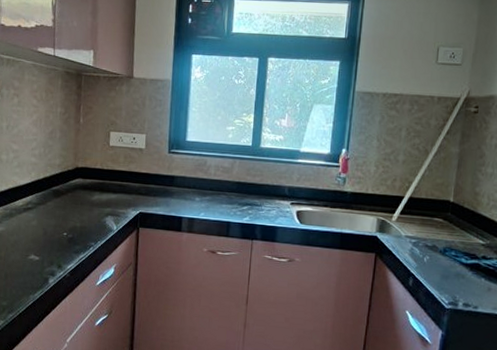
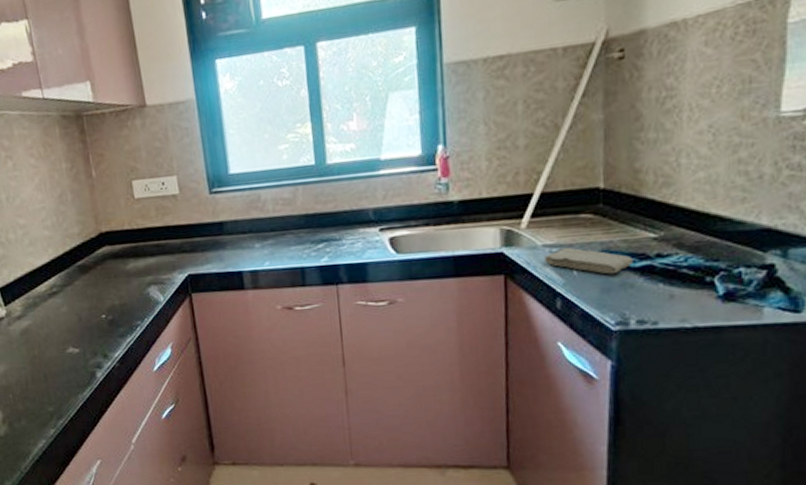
washcloth: none [404,240,466,266] -> present [543,247,633,275]

